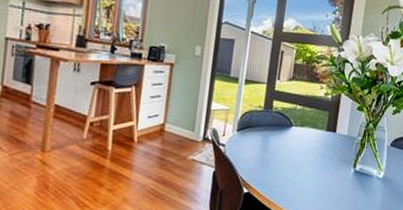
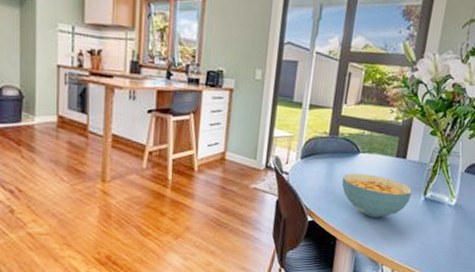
cereal bowl: none [276,145,343,190] -> present [341,173,413,218]

